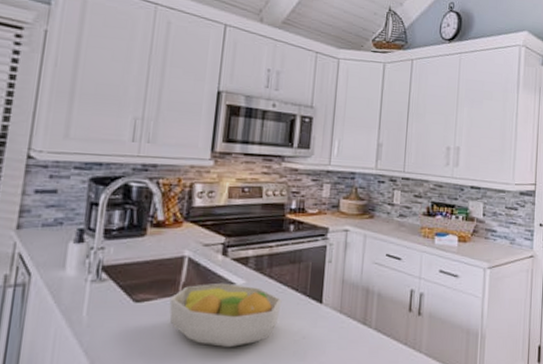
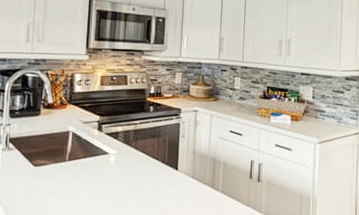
fruit bowl: present [169,282,282,348] -> none [59,152,146,204]

